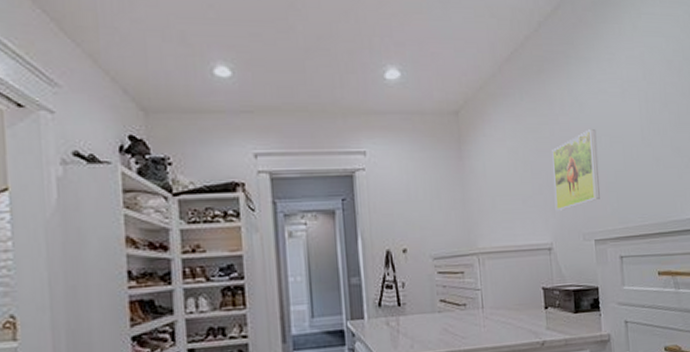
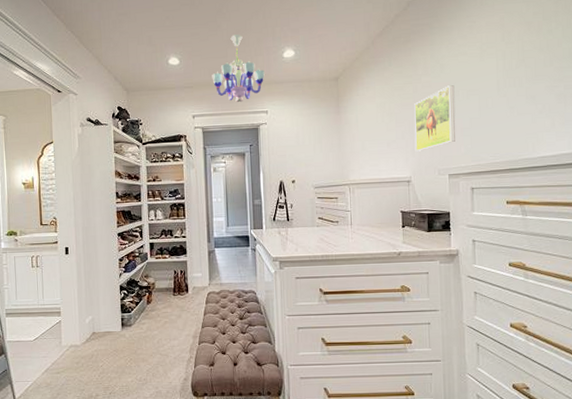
chandelier: none [282,41,360,138] -> present [212,34,265,103]

